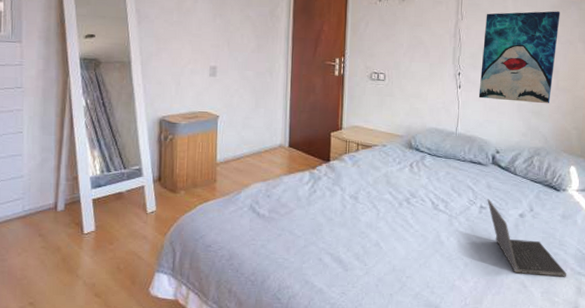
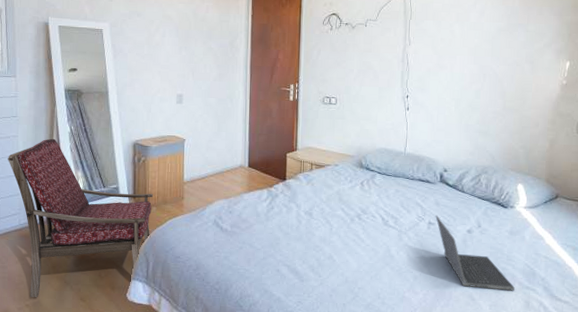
armchair: none [10,113,181,295] -> present [8,138,153,298]
wall art: present [478,11,560,104] -> none [426,33,507,124]

